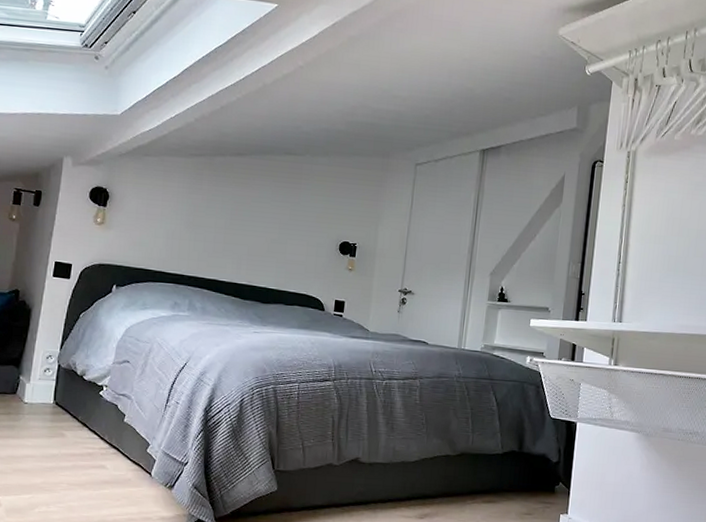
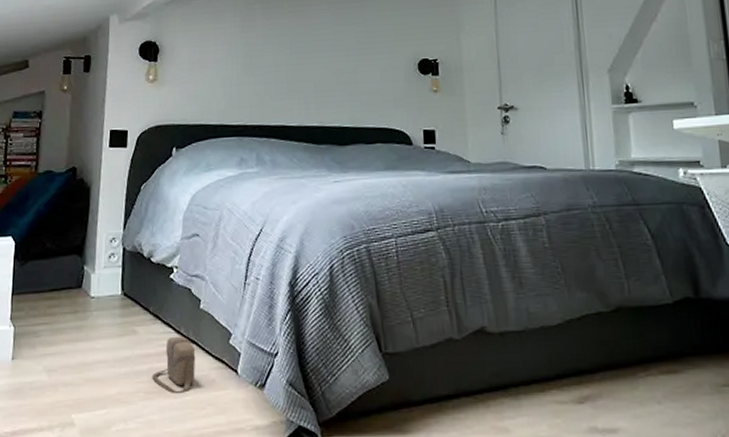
saddlebag: none [75,442,116,487] -> present [152,336,196,393]

